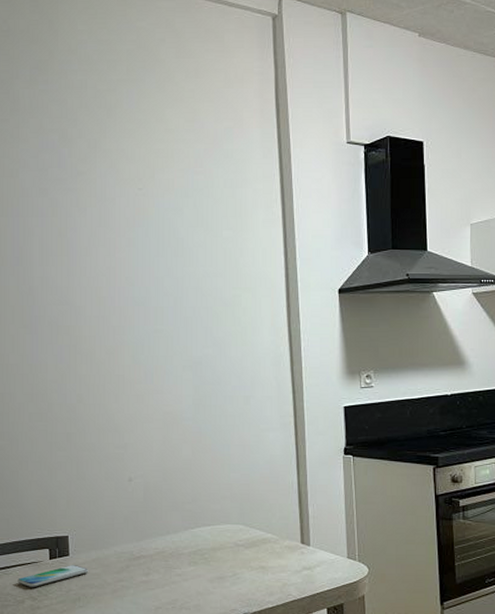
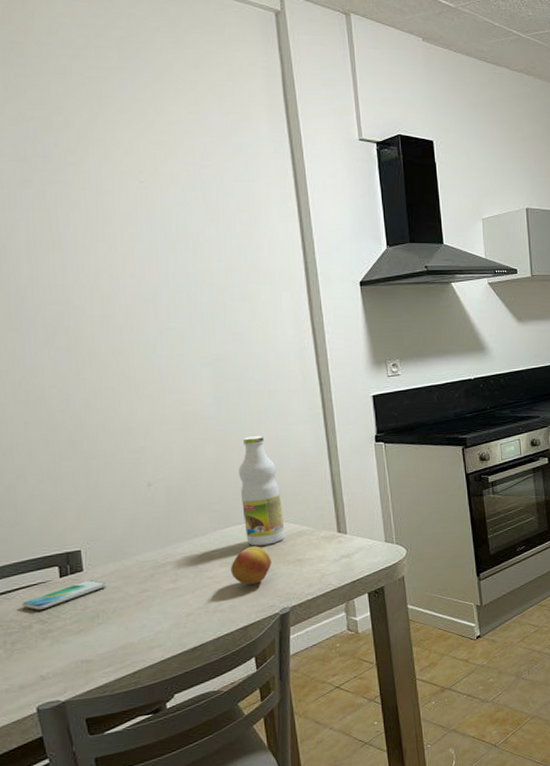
fruit: none [198,548,236,586] -> present [231,546,271,585]
bottle: none [211,440,251,549] -> present [239,436,285,546]

